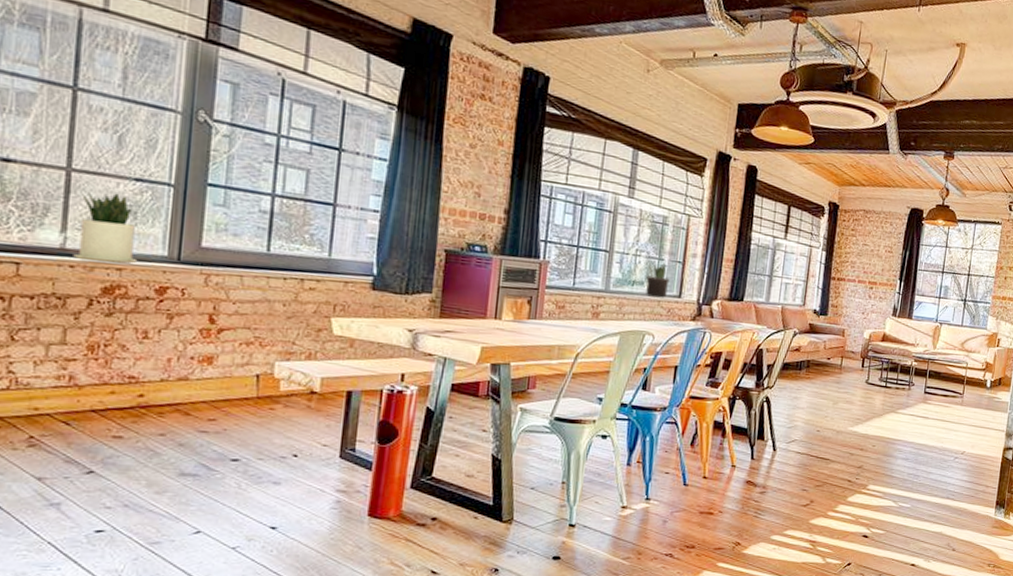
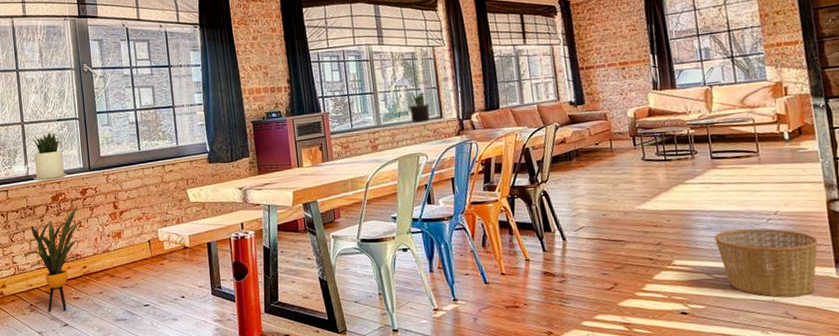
house plant: none [25,310,151,454] -> present [21,208,83,313]
basket: none [908,463,989,531] -> present [714,228,818,298]

